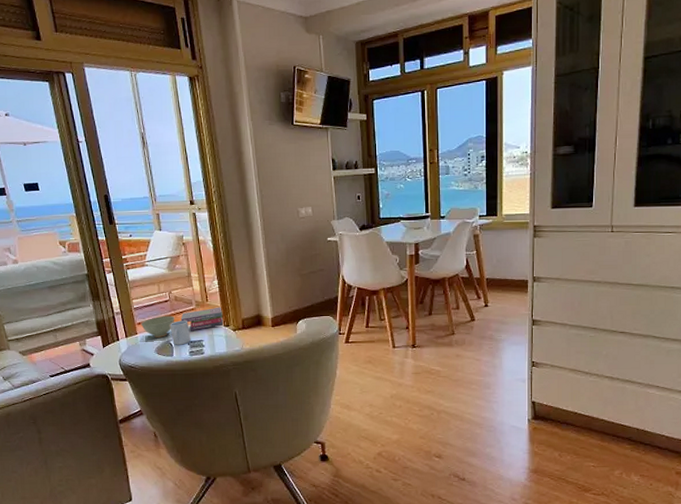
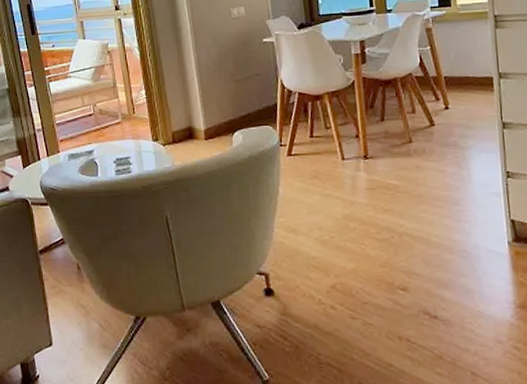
bowl: present [141,315,175,338] -> none [64,130,100,156]
cup: present [170,320,191,345] -> none [94,136,117,163]
books: present [181,307,224,331] -> none [106,119,152,148]

